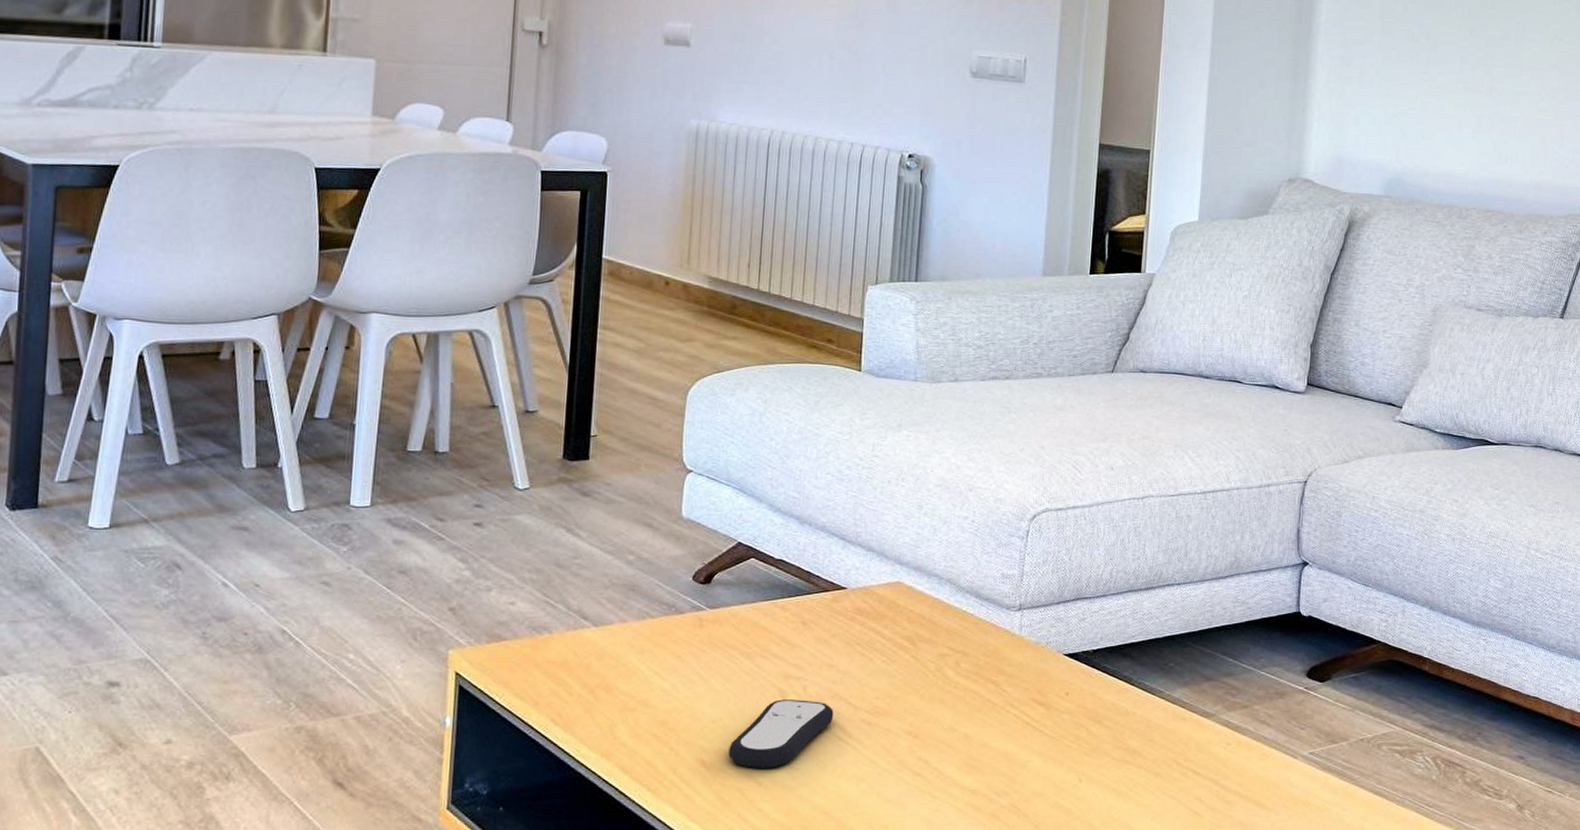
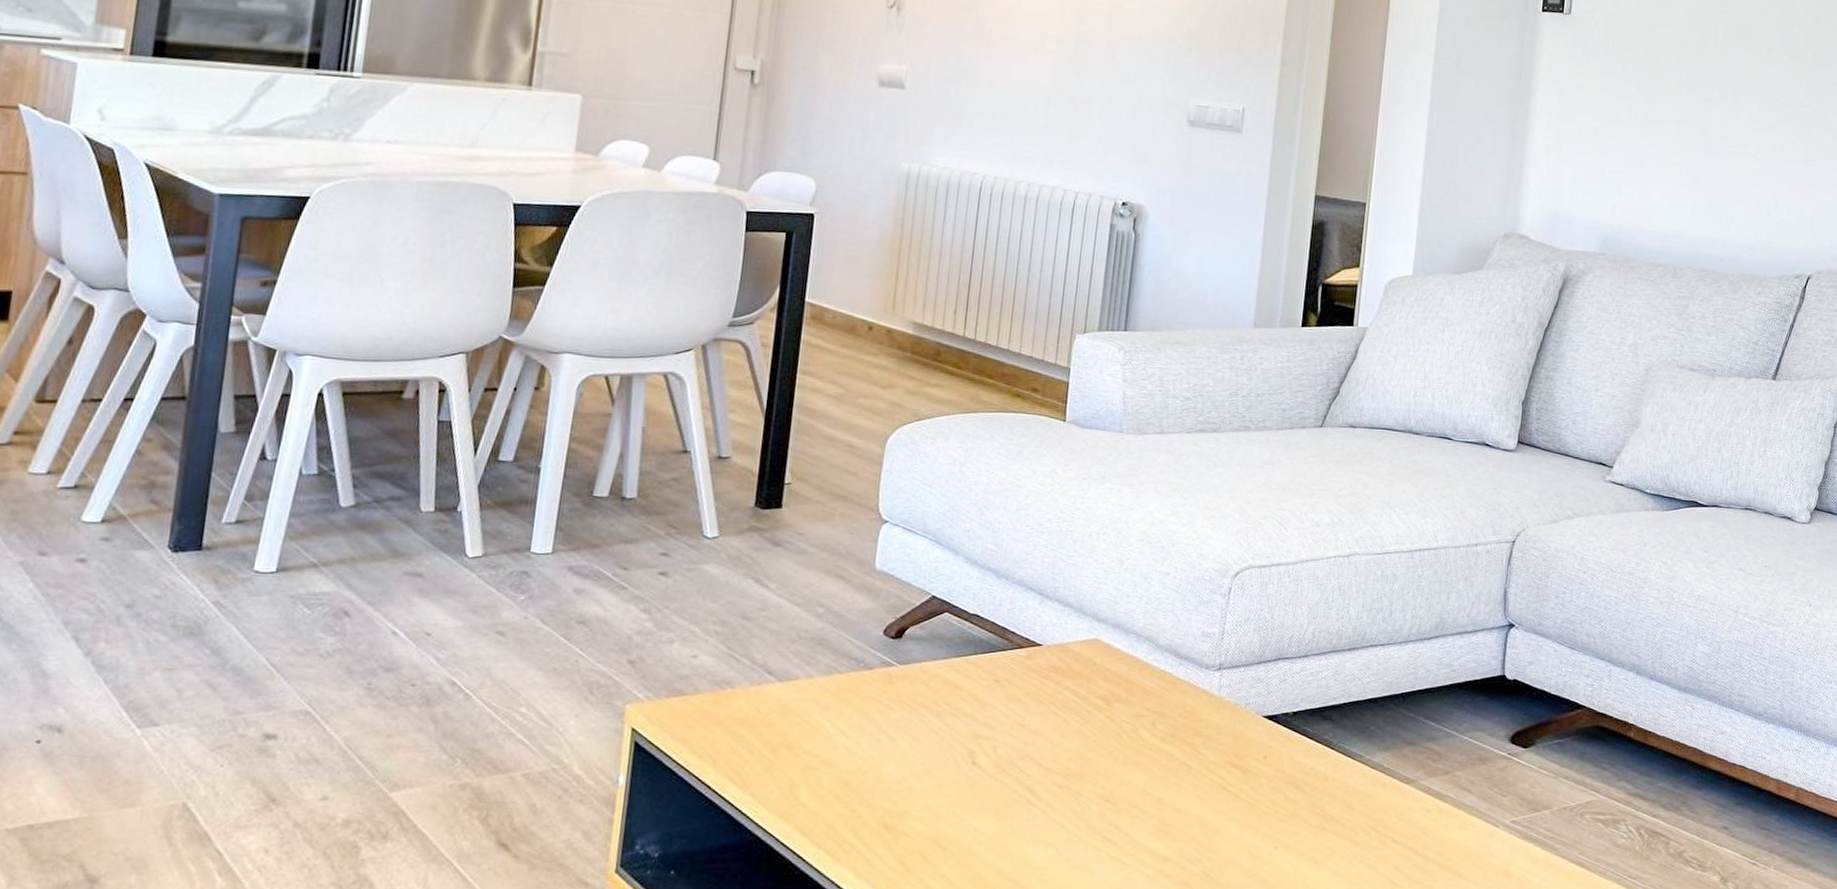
remote control: present [728,699,834,768] -> none [913,760,1024,832]

